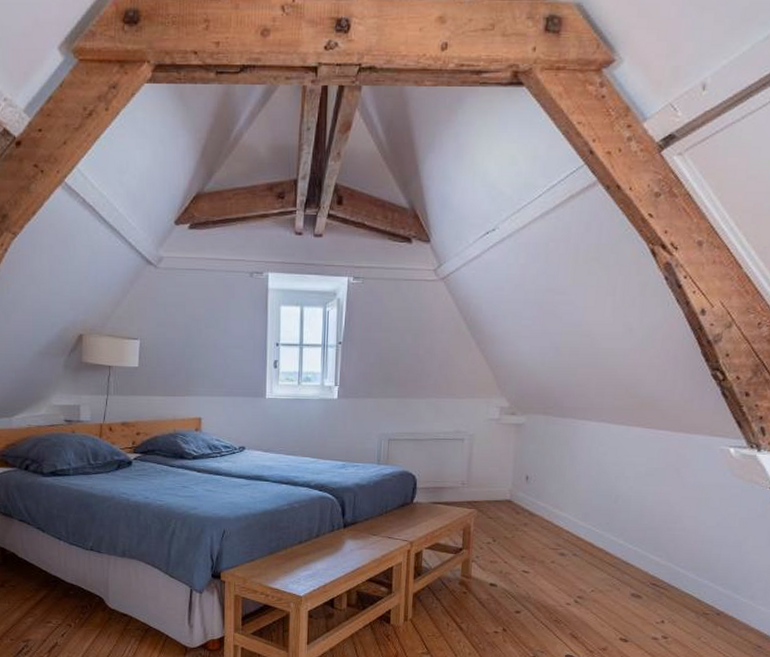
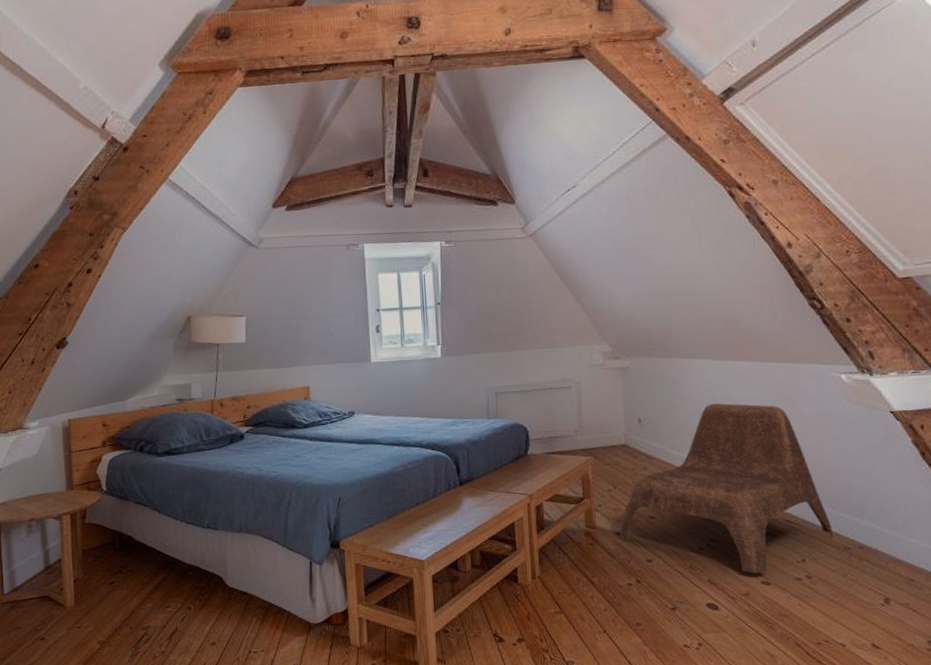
lounge chair: none [493,467,695,631] -> present [620,403,834,574]

